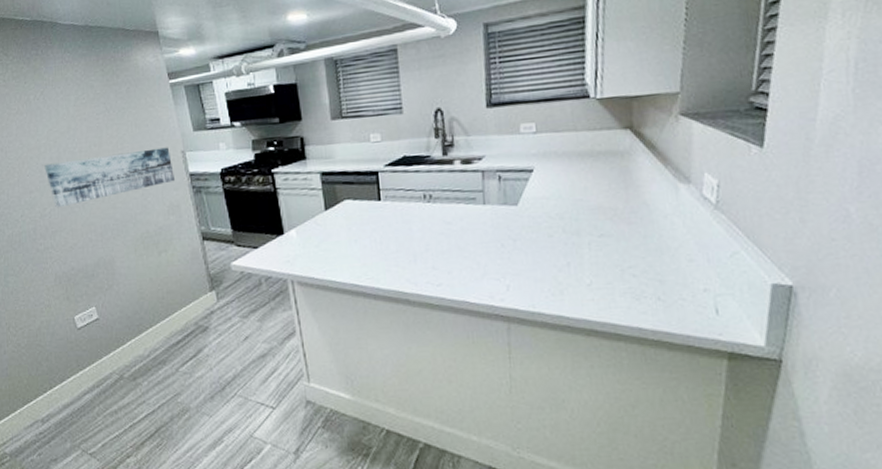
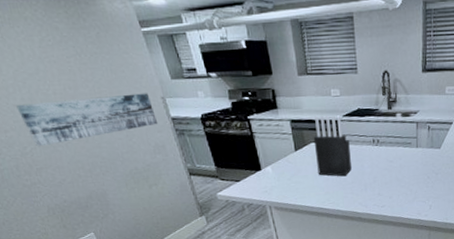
knife block: none [347,165,396,243] -> present [313,115,352,177]

